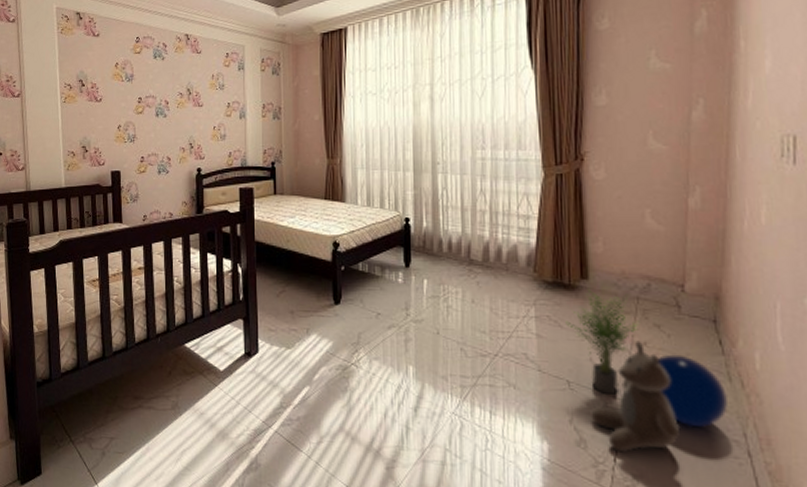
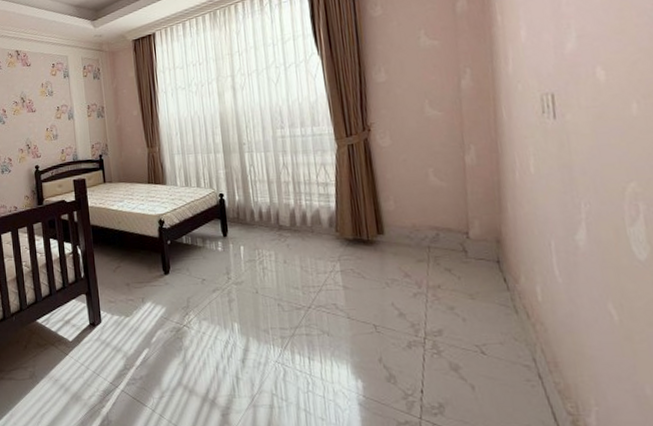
potted plant: present [565,289,640,396] -> none [367,243,433,335]
teddy bear: present [590,340,679,453] -> none [397,284,477,384]
ball: present [658,354,729,427] -> none [452,293,517,355]

